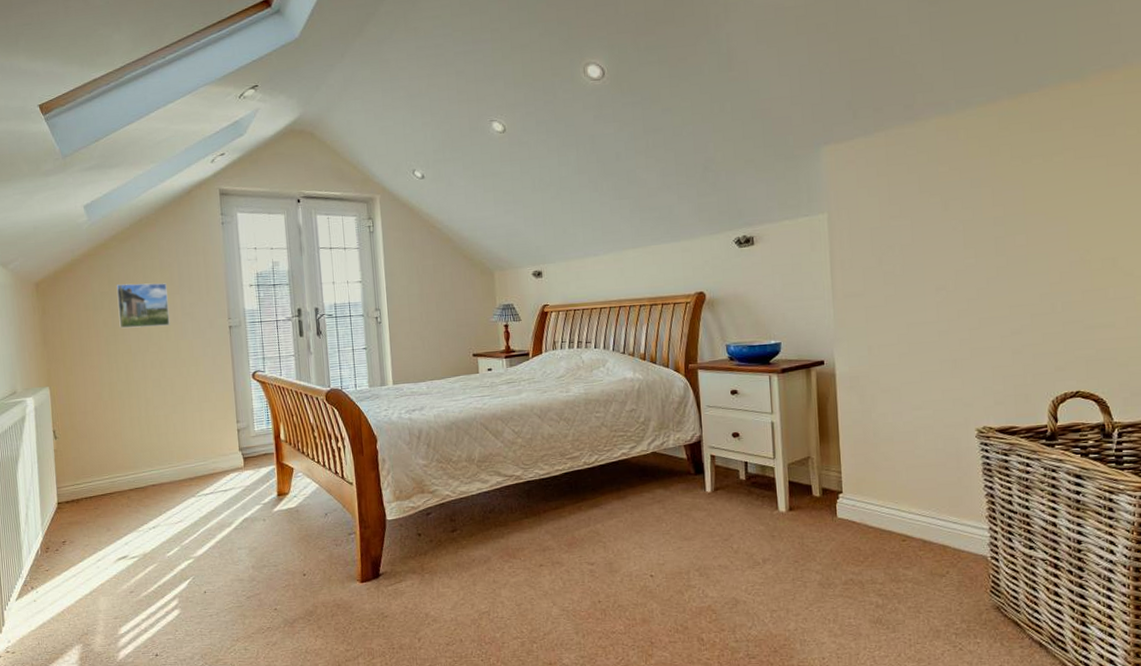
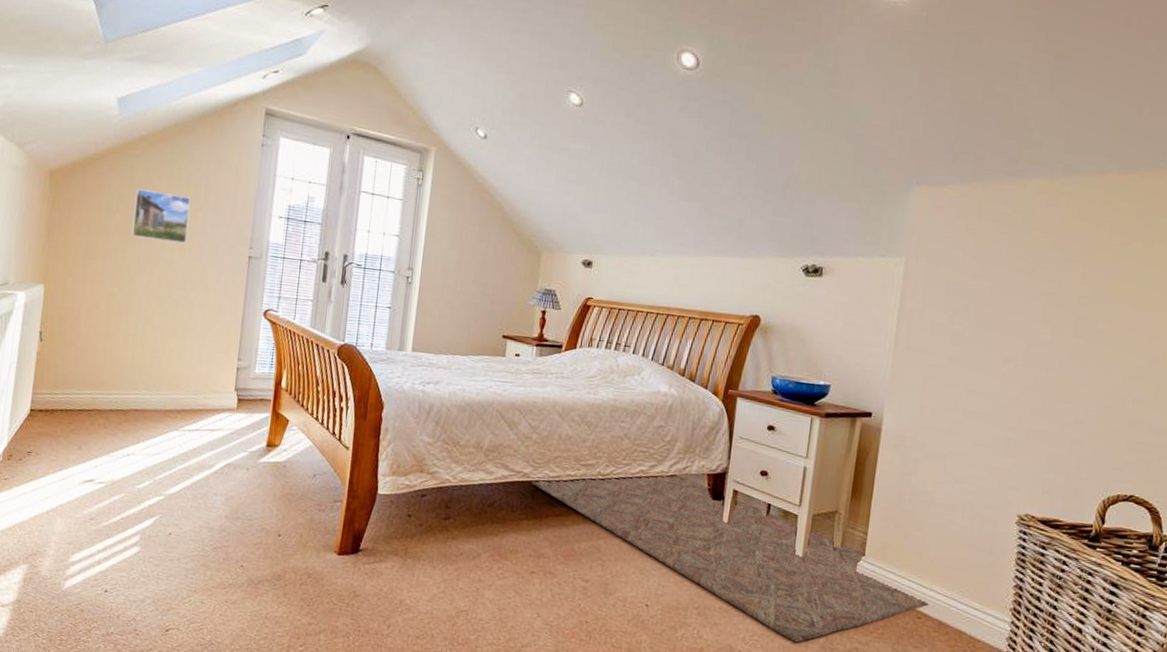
rug: none [525,450,911,584] -> present [532,473,929,643]

